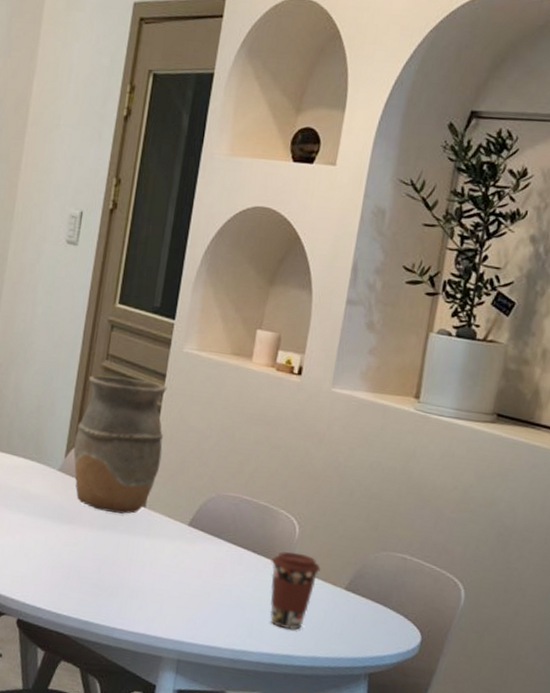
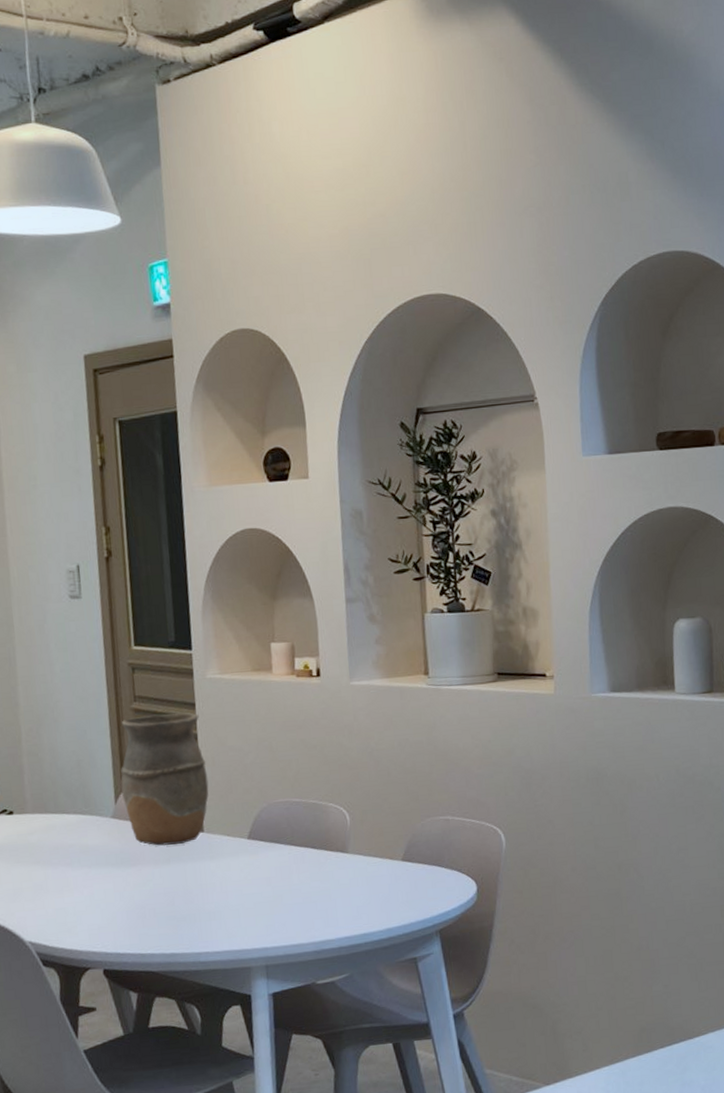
coffee cup: present [270,551,321,630] -> none [330,838,377,910]

